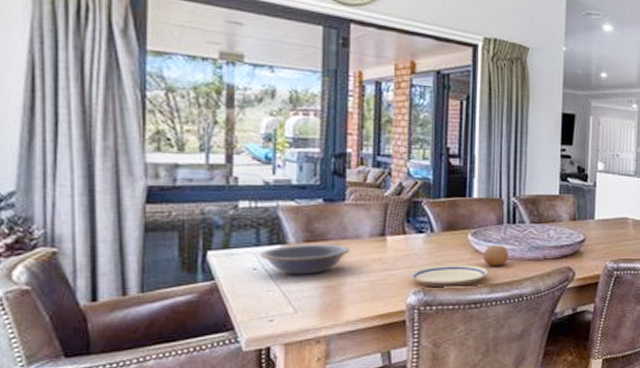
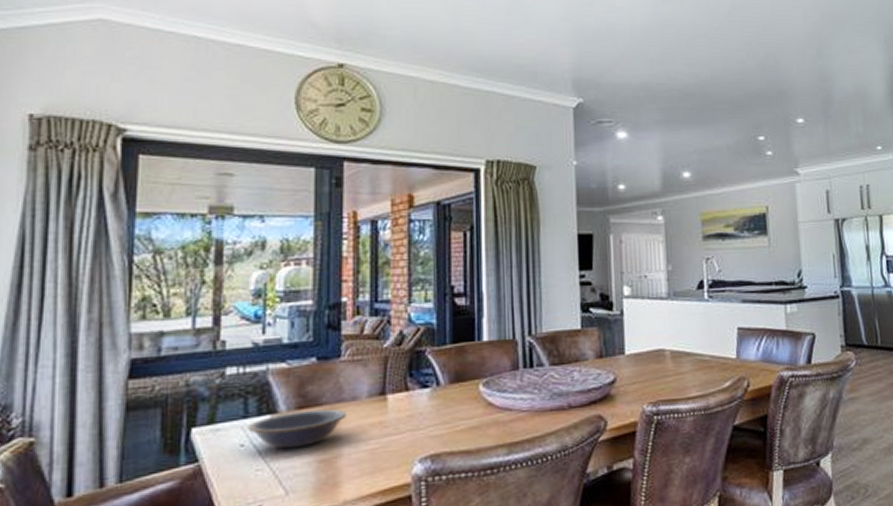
plate: present [410,265,488,288] -> none [415,421,505,453]
fruit: present [483,245,509,266] -> none [497,394,528,421]

